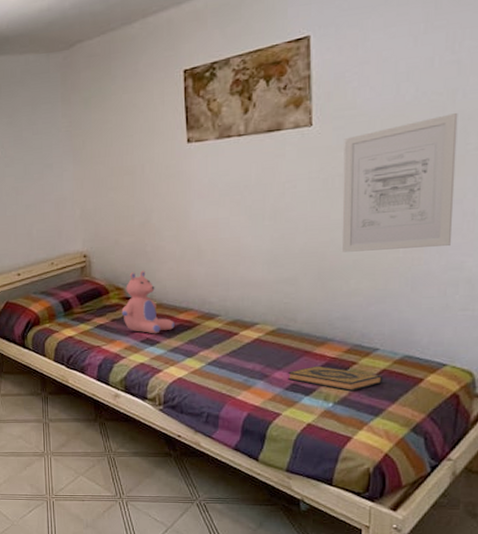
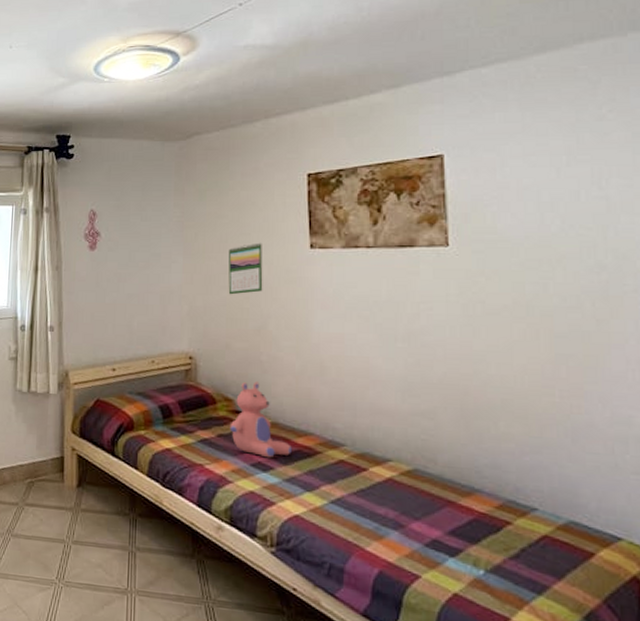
calendar: none [114,142,146,195] -> present [228,242,263,295]
hardback book: present [288,365,382,392] -> none [428,520,544,559]
wall art: present [342,113,458,252] -> none [485,251,616,397]

